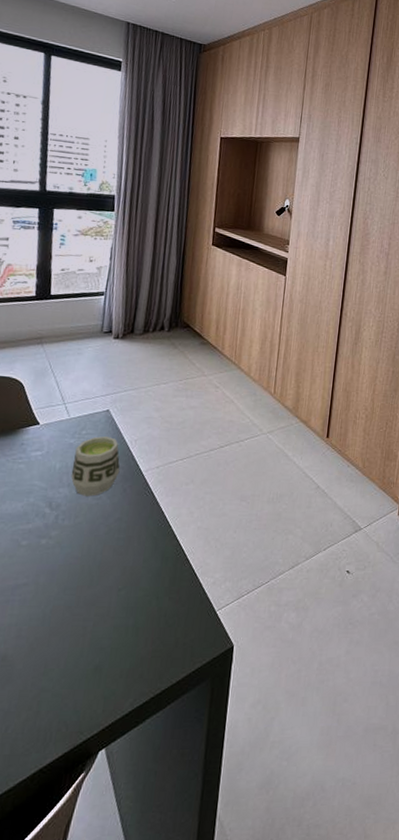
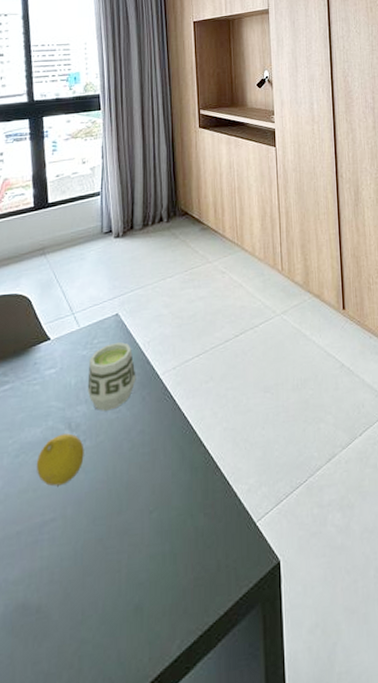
fruit: none [14,511,63,556] -> present [36,433,84,487]

